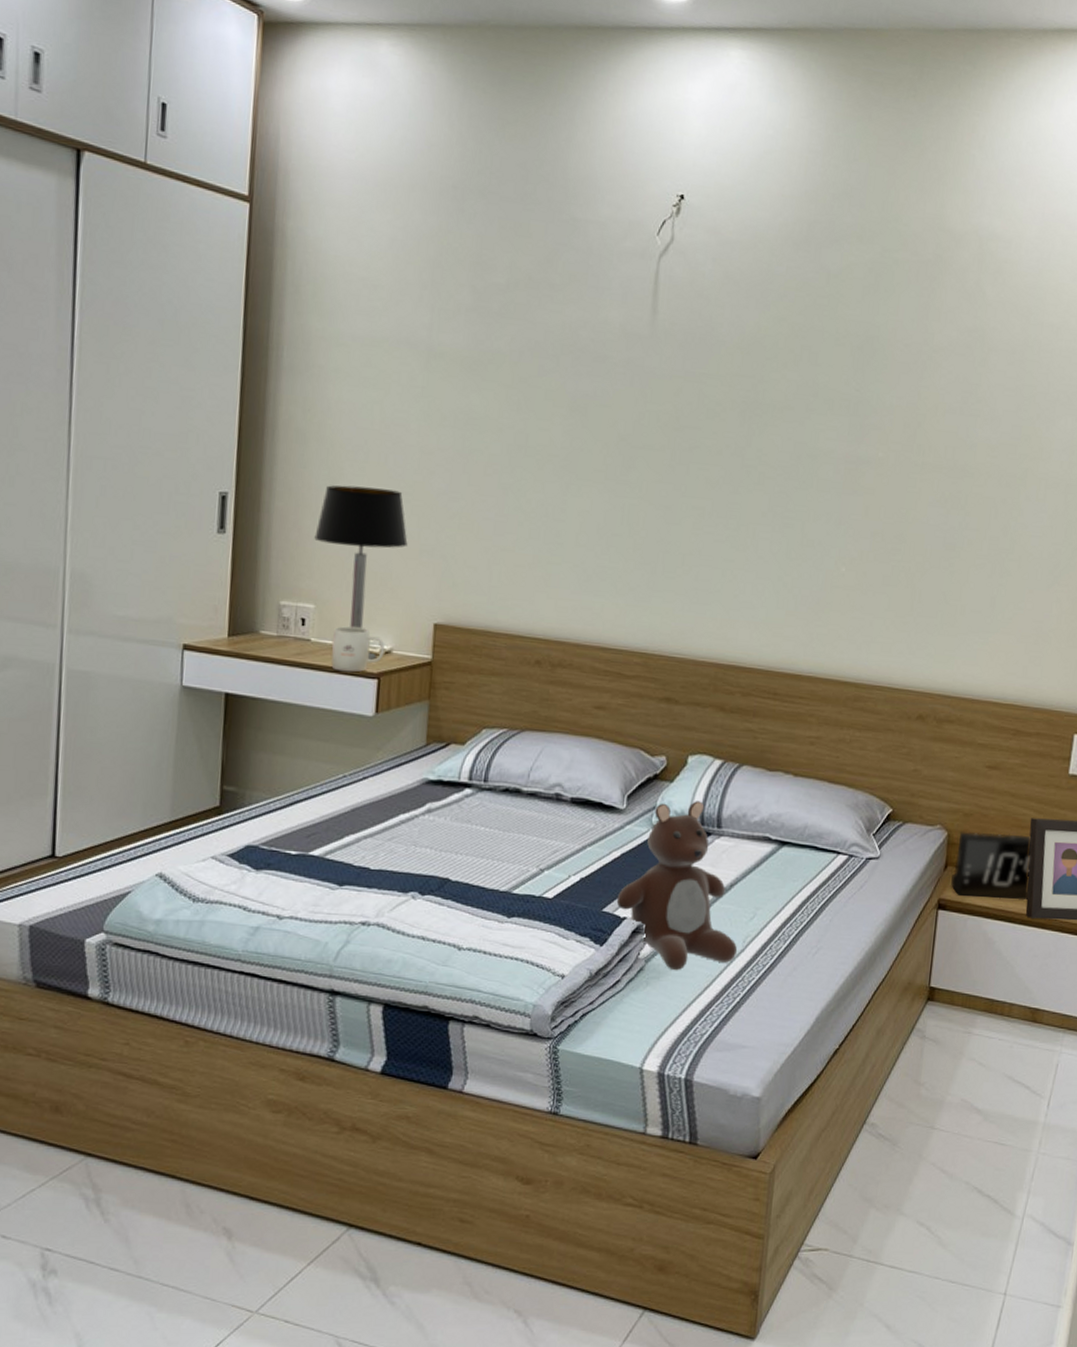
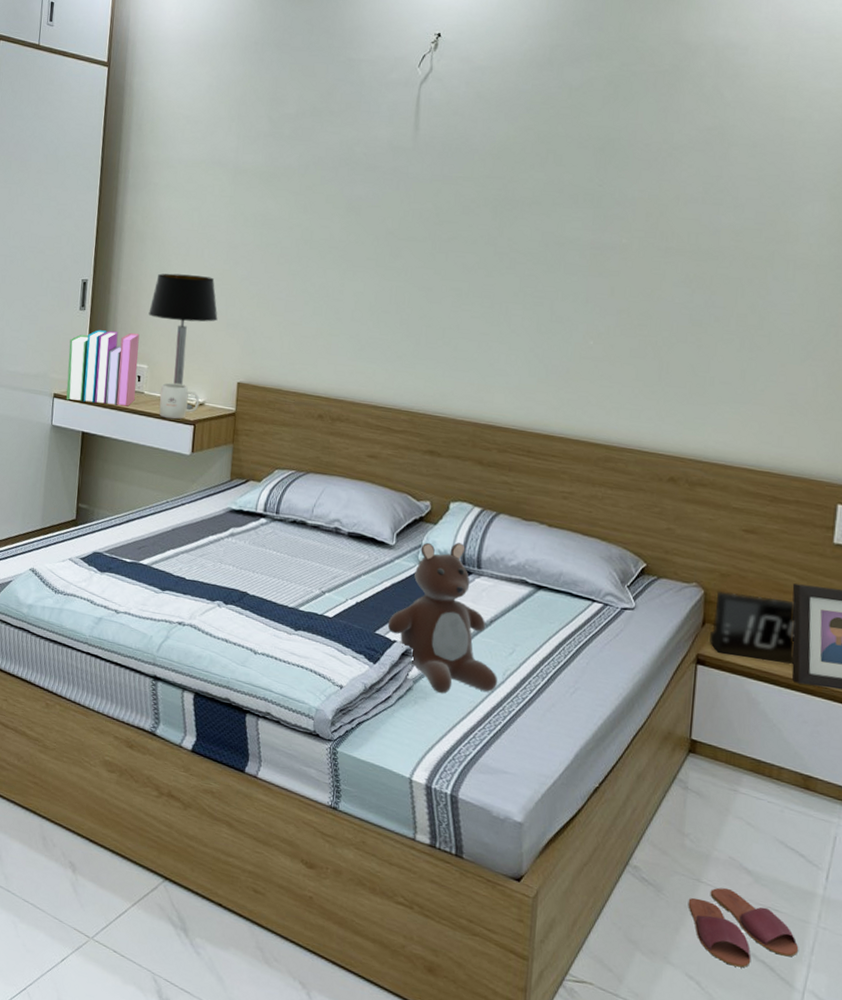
books: none [201,559,303,658] -> present [66,330,140,407]
slippers: none [921,1130,1021,1206] -> present [688,887,799,968]

